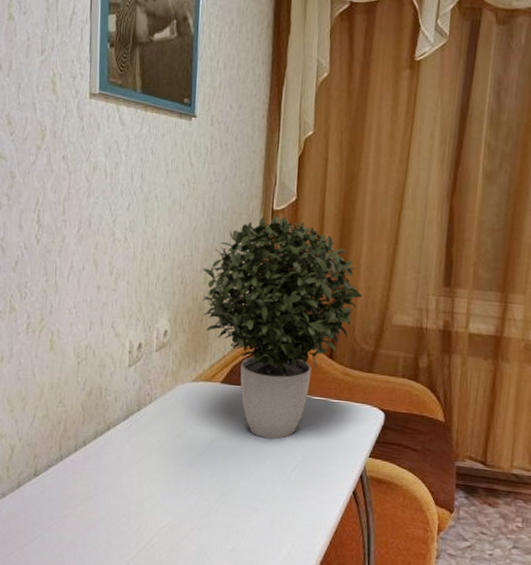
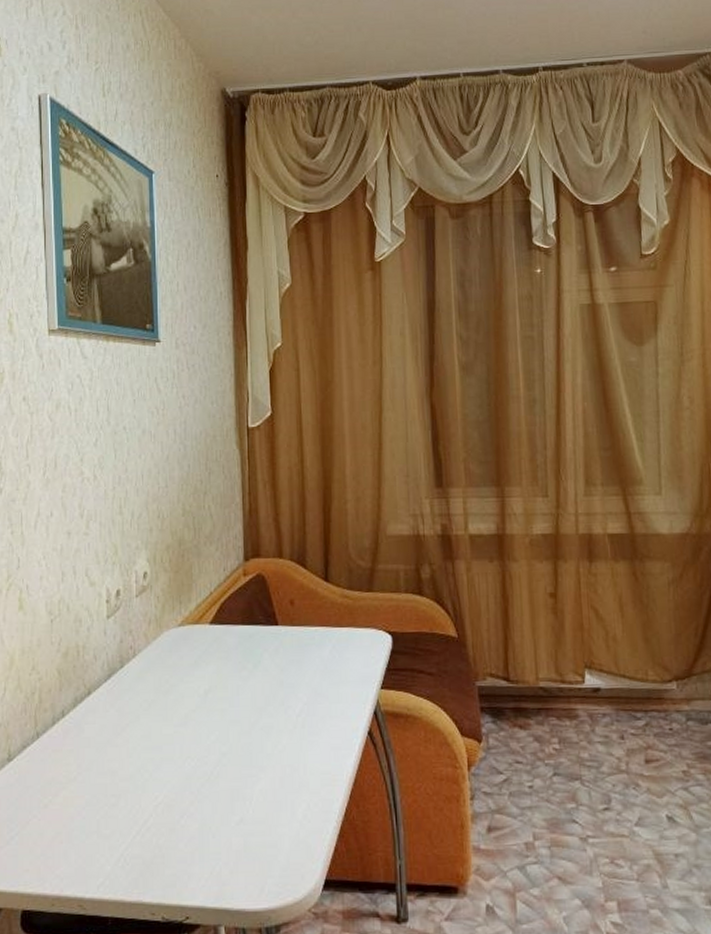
potted plant: present [202,215,363,439] -> none [180,433,353,682]

